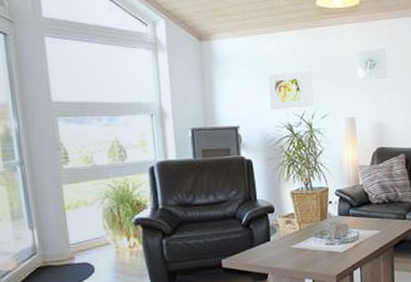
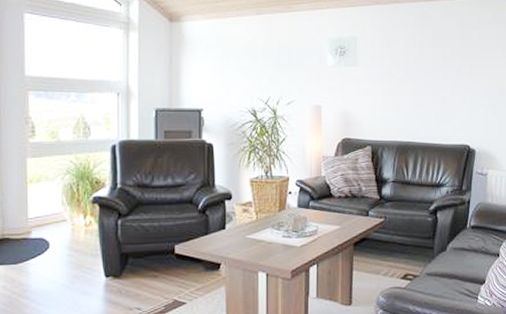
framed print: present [268,70,315,111] -> none [235,55,281,95]

